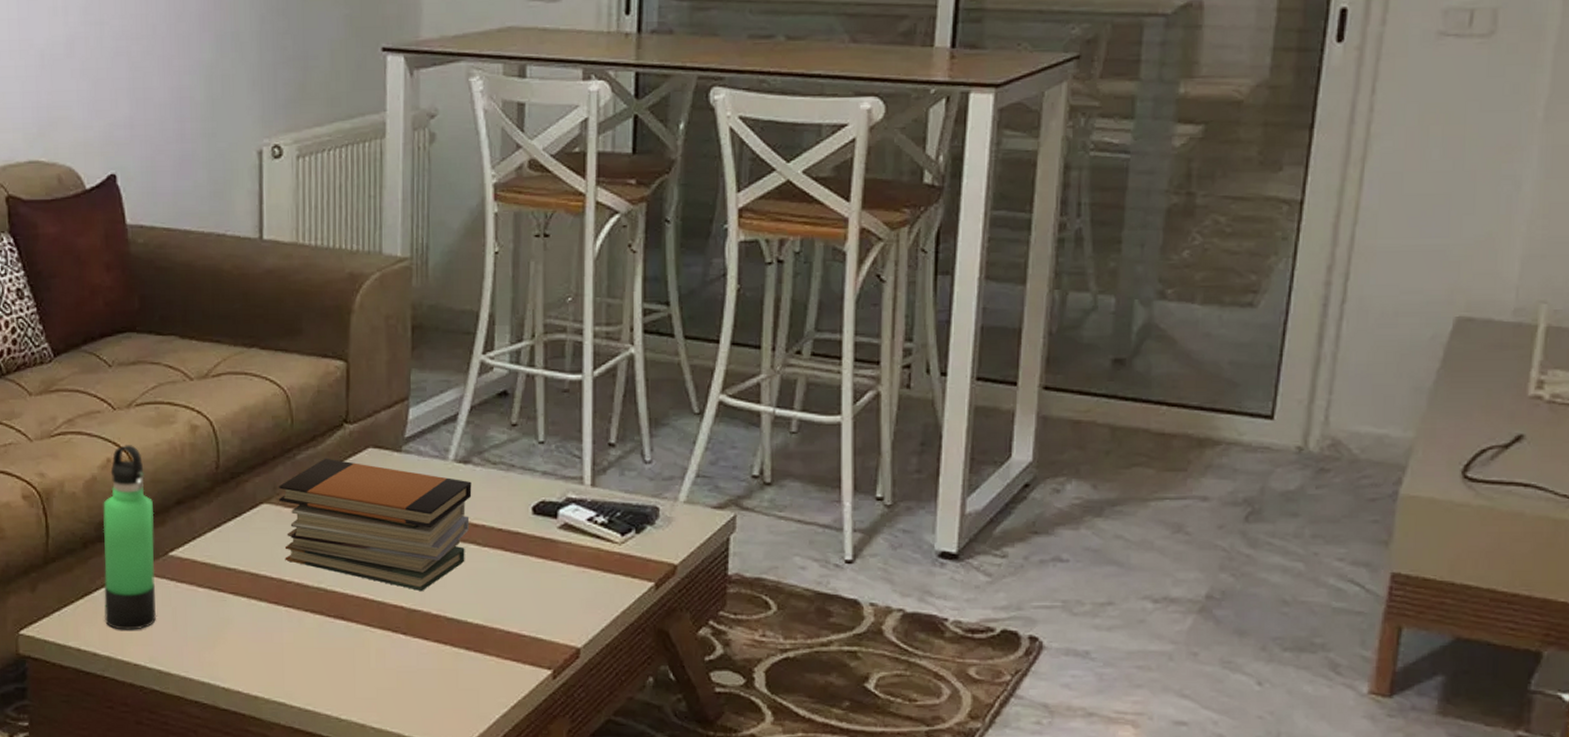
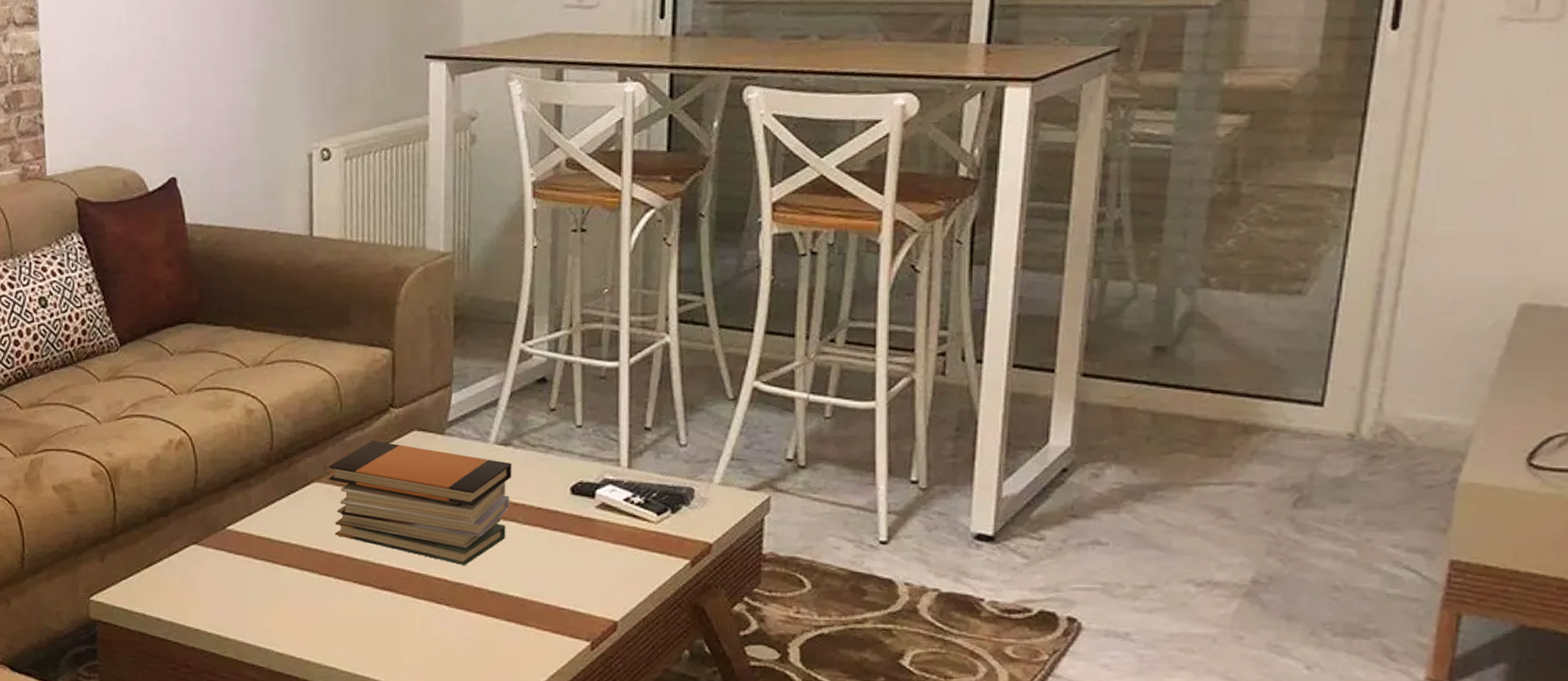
thermos bottle: present [103,445,157,630] -> none [166,427,216,598]

